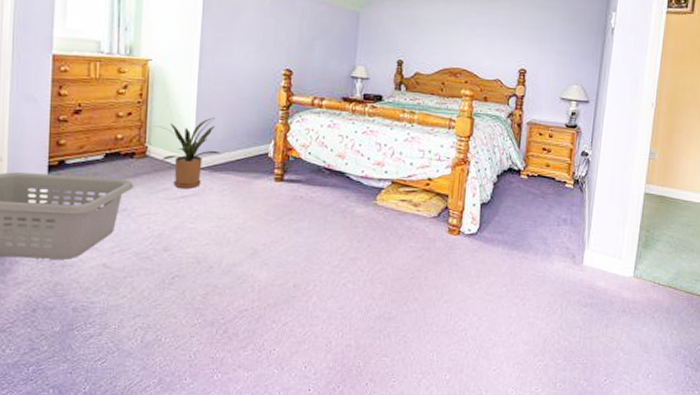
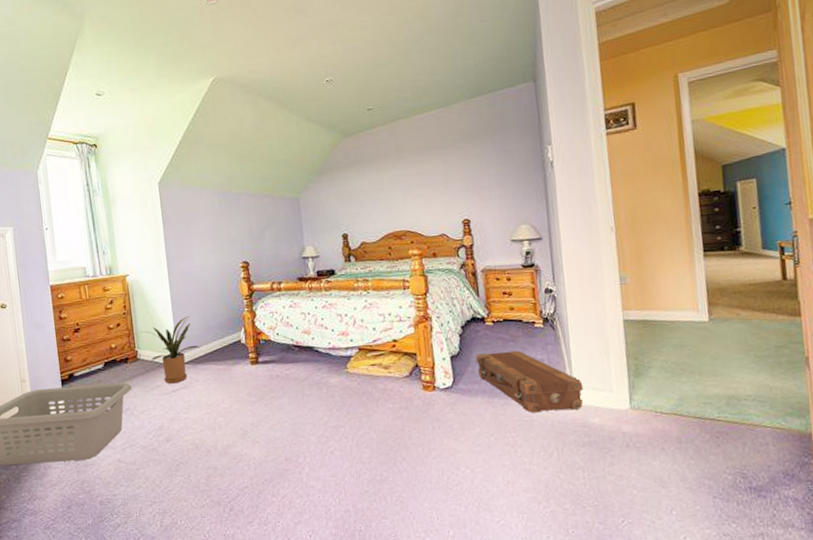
suitcase: none [504,205,597,271] -> present [475,350,584,413]

